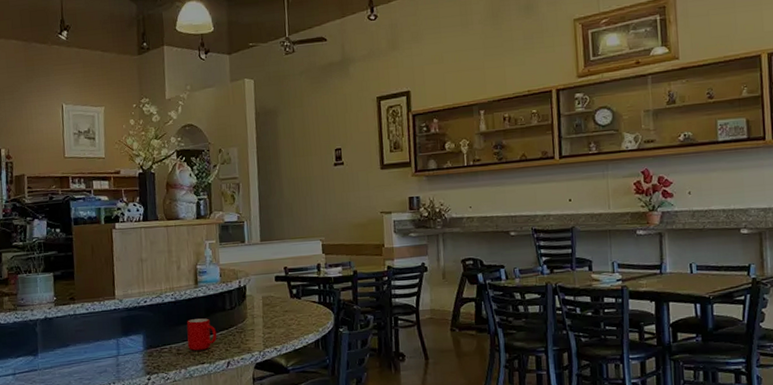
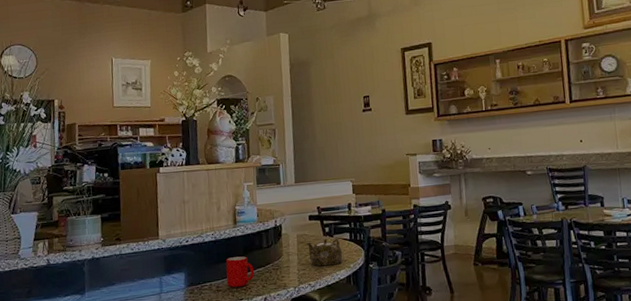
teapot: none [272,300,311,330] -> present [306,238,343,266]

